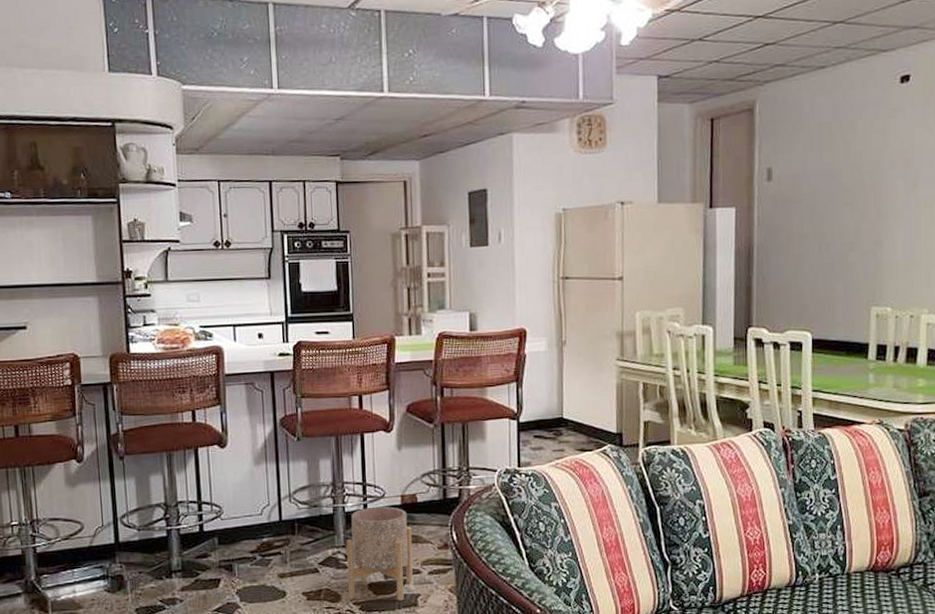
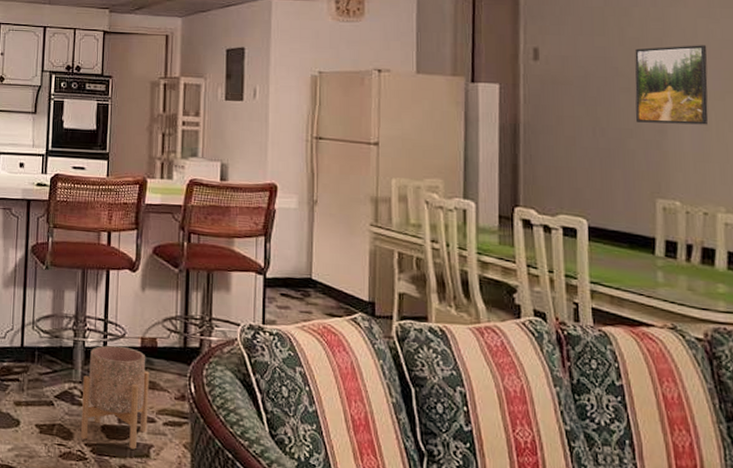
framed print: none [857,154,921,235] -> present [634,45,709,125]

